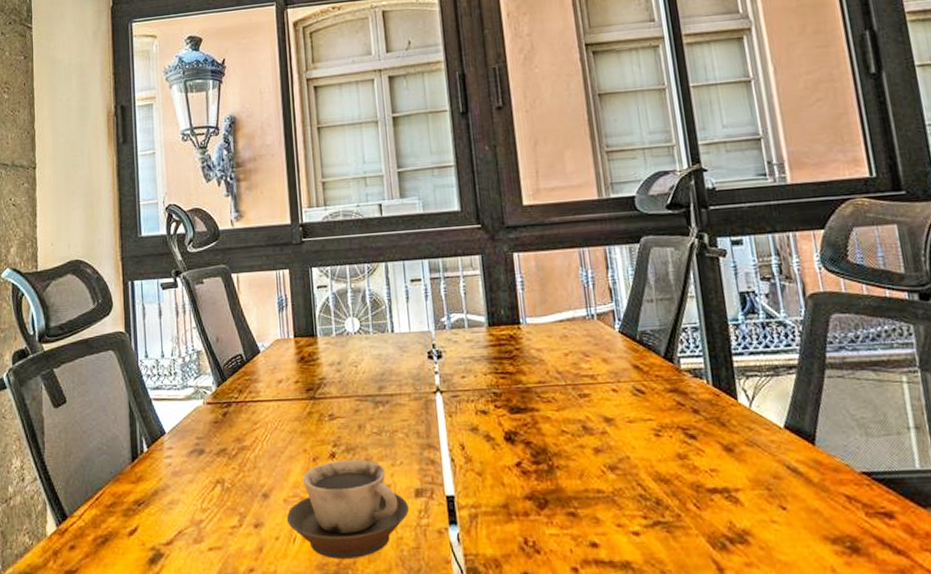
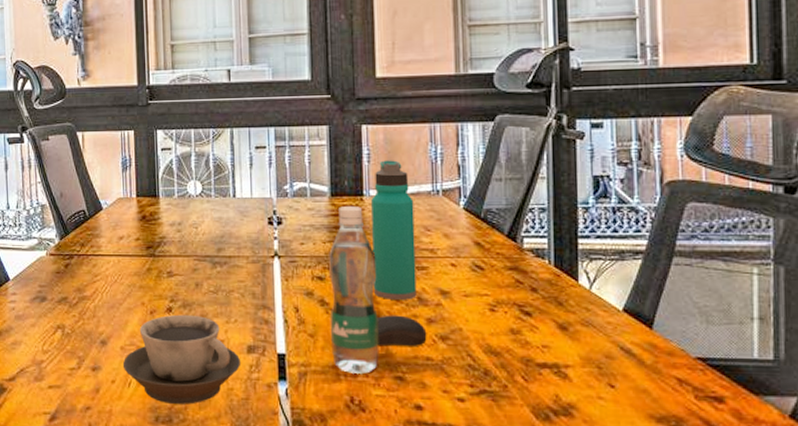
bottle: none [490,335,550,512] -> present [329,206,379,374]
water bottle: none [528,286,582,431] -> present [371,160,417,300]
computer mouse: none [544,446,596,481] -> present [377,315,427,346]

